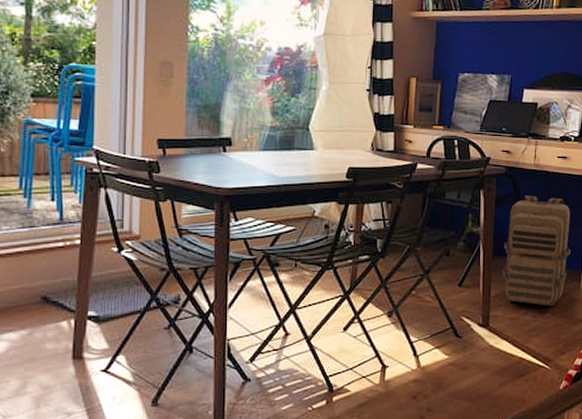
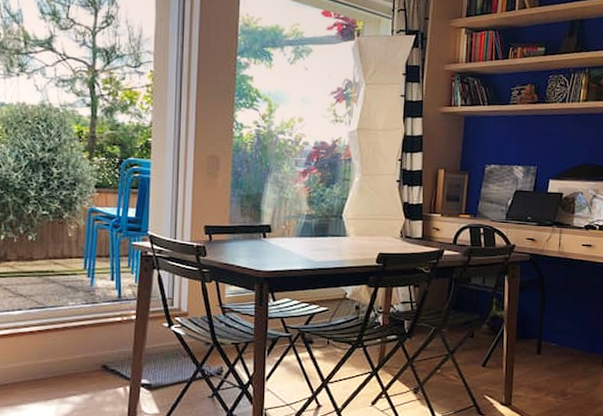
backpack: present [502,196,571,306] -> none [525,282,594,388]

